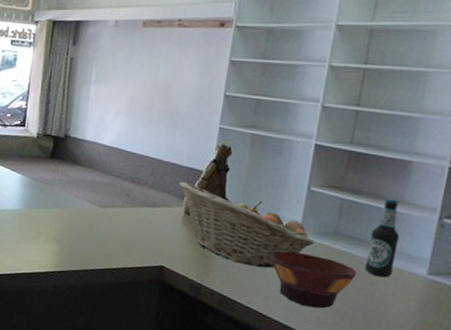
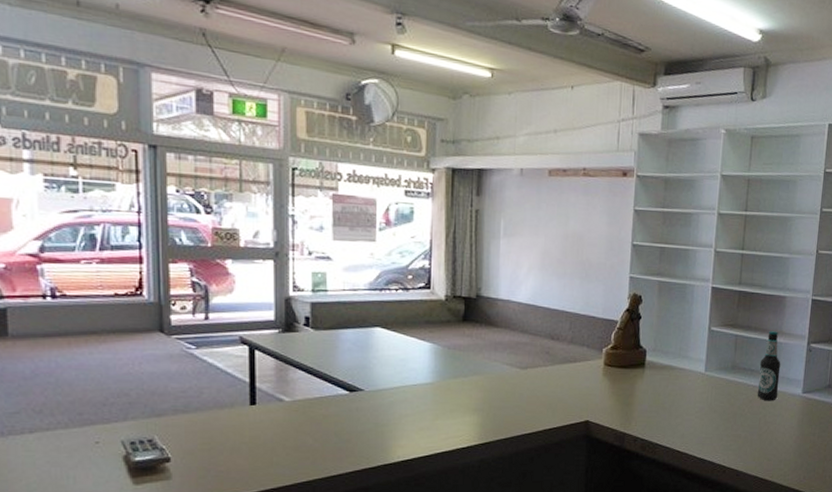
fruit basket: present [179,181,315,268] -> none [597,333,718,408]
bowl: present [270,251,357,309] -> none [682,389,752,437]

